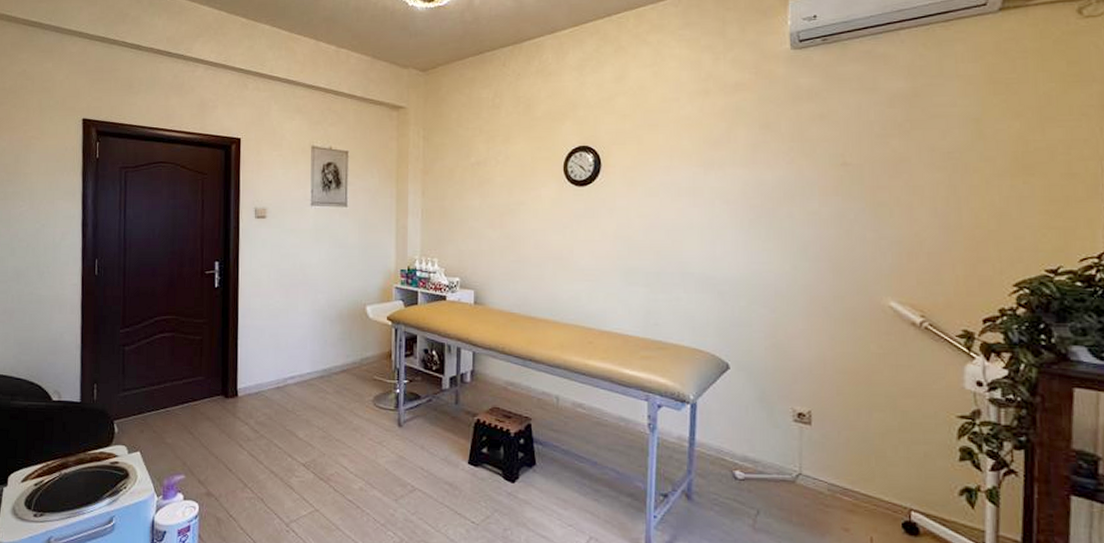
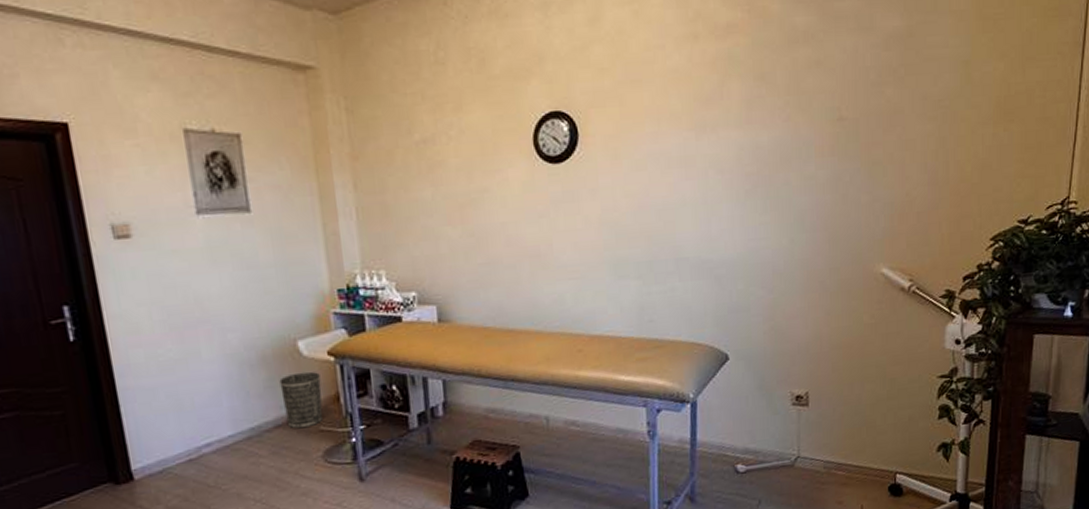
wastebasket: none [349,330,379,376] -> present [279,372,323,429]

